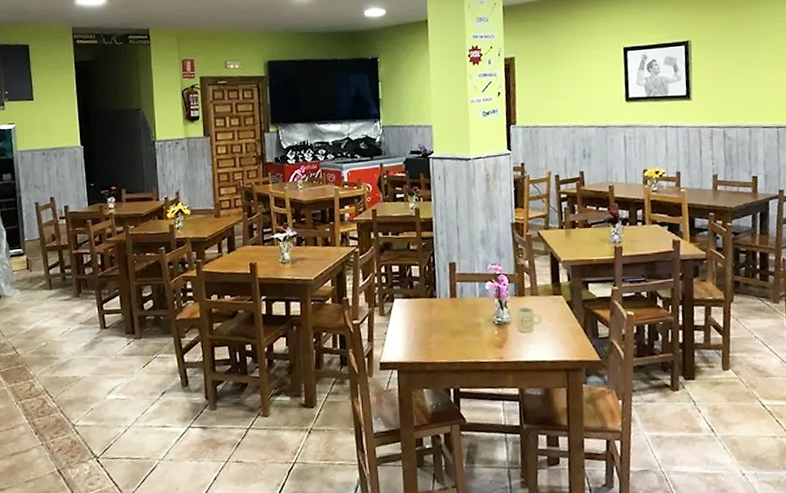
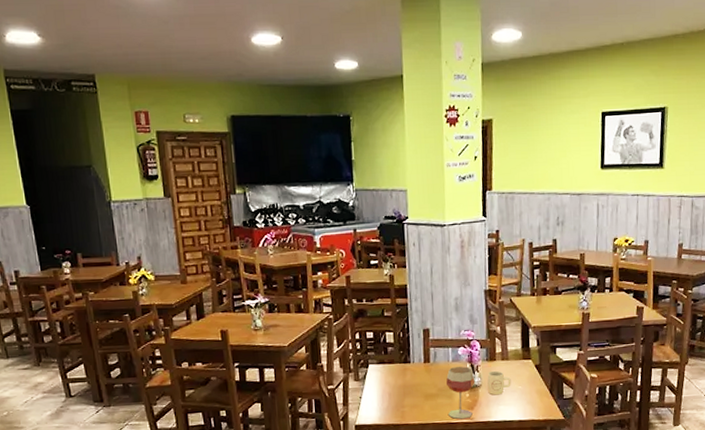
wineglass: none [473,302,503,359] -> present [446,366,474,420]

